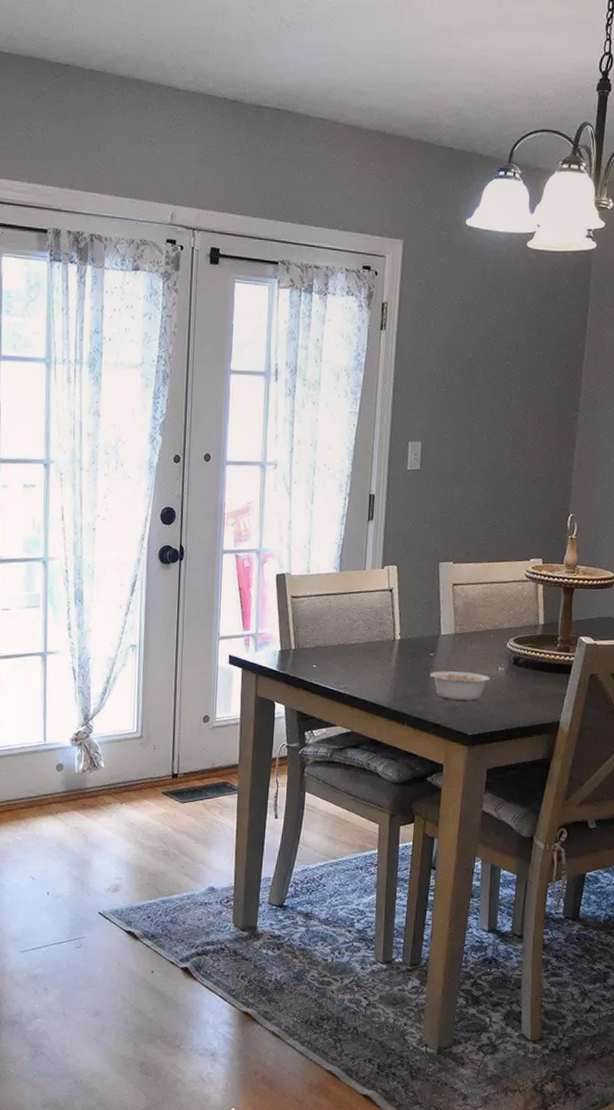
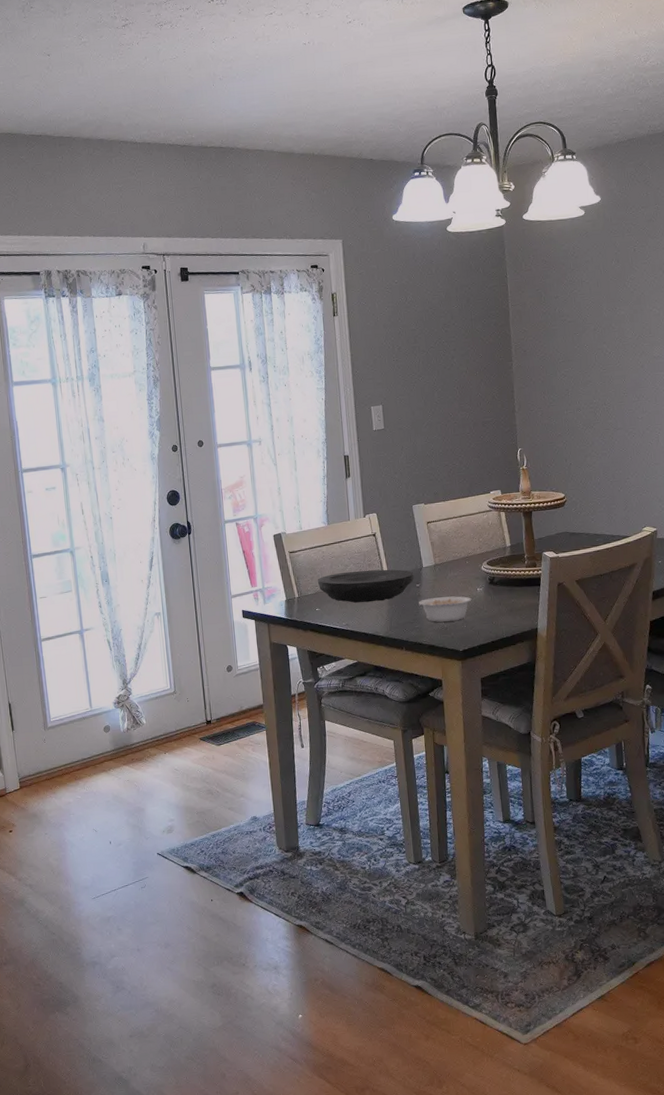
plate: none [318,628,430,667] -> present [317,569,415,603]

